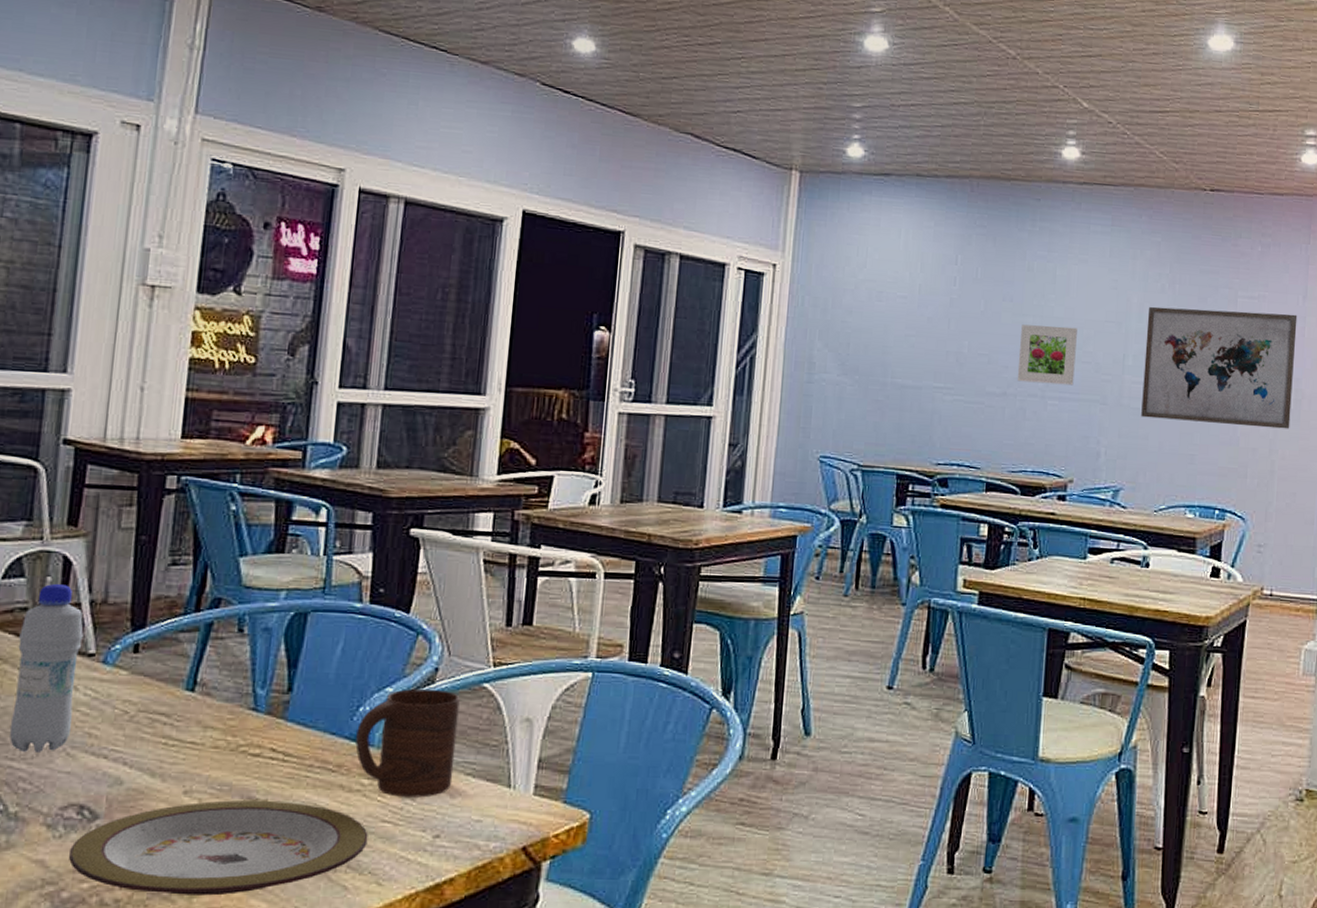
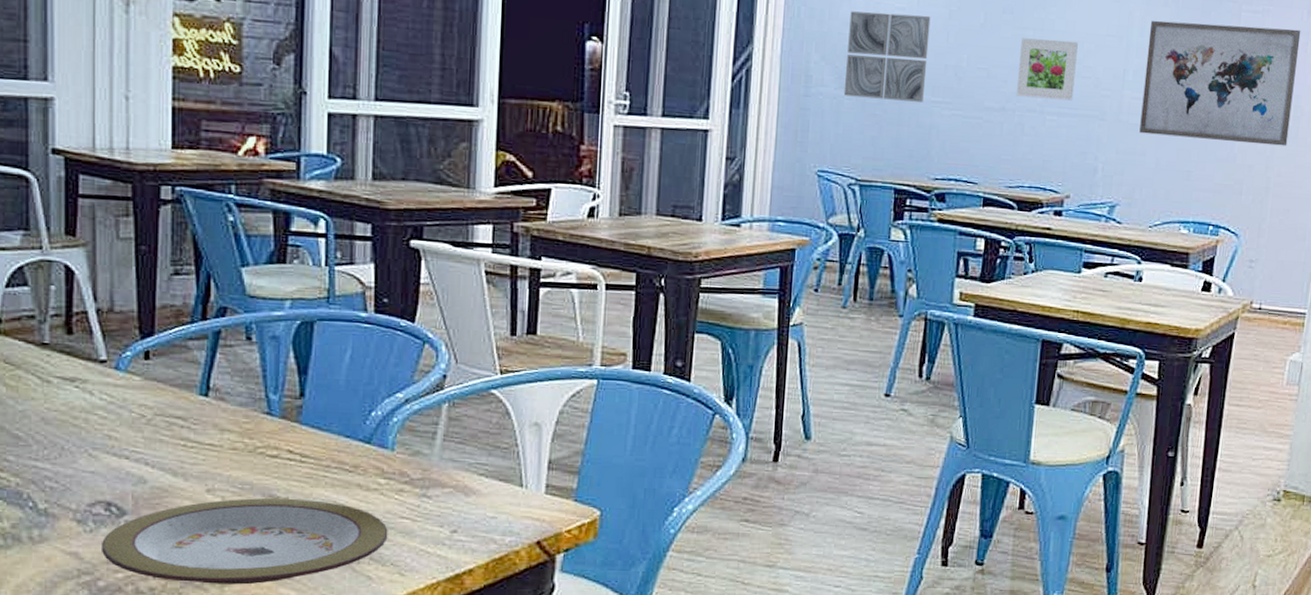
bottle: present [9,583,84,752] -> none [29,292,93,453]
cup: present [355,688,460,798] -> none [370,394,469,496]
wall art: none [846,300,932,388] -> present [843,11,931,102]

